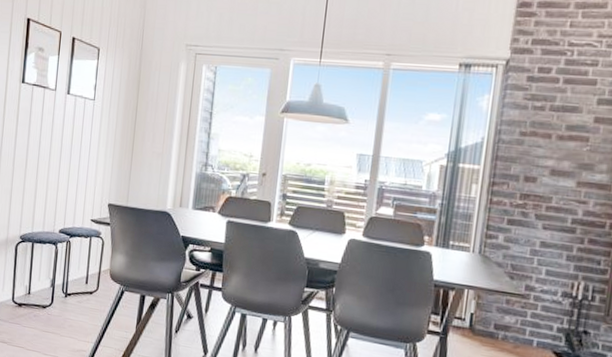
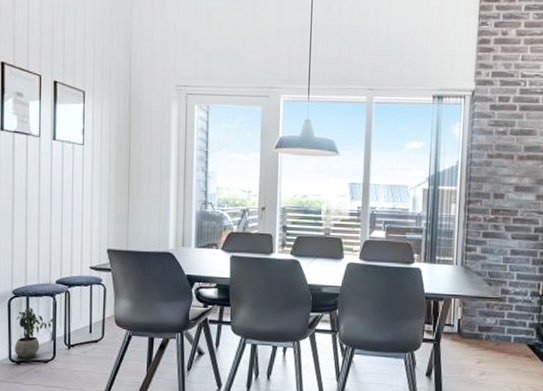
potted plant: none [17,253,55,303] -> present [14,308,55,359]

